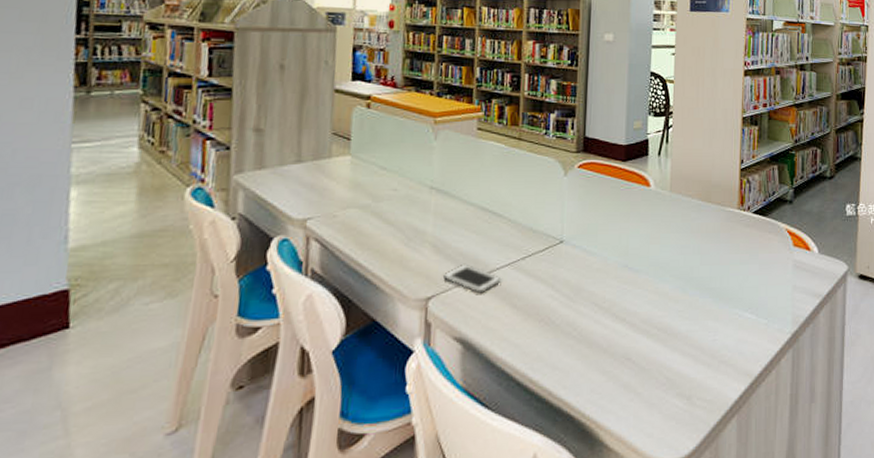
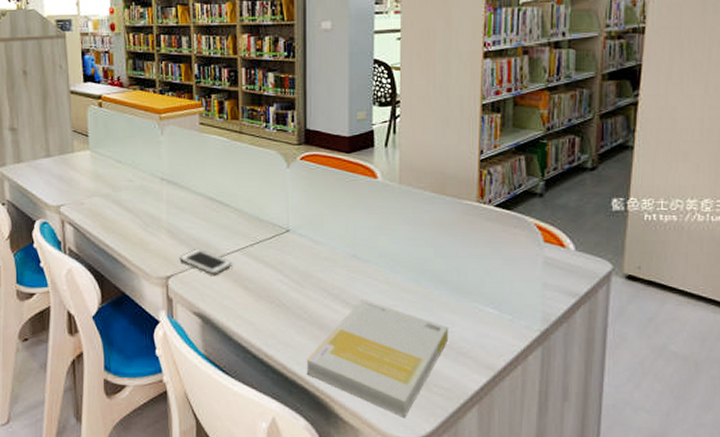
book: none [572,311,712,437] -> present [306,298,449,417]

